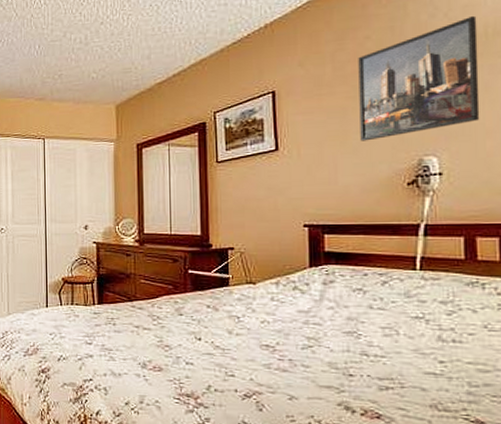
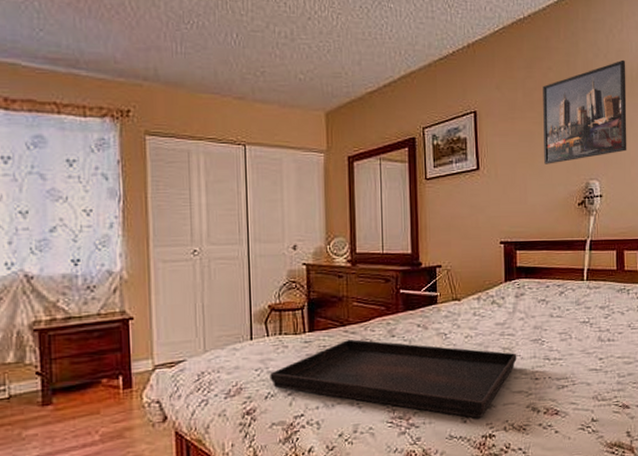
serving tray: none [62,315,325,408] -> present [269,339,517,418]

